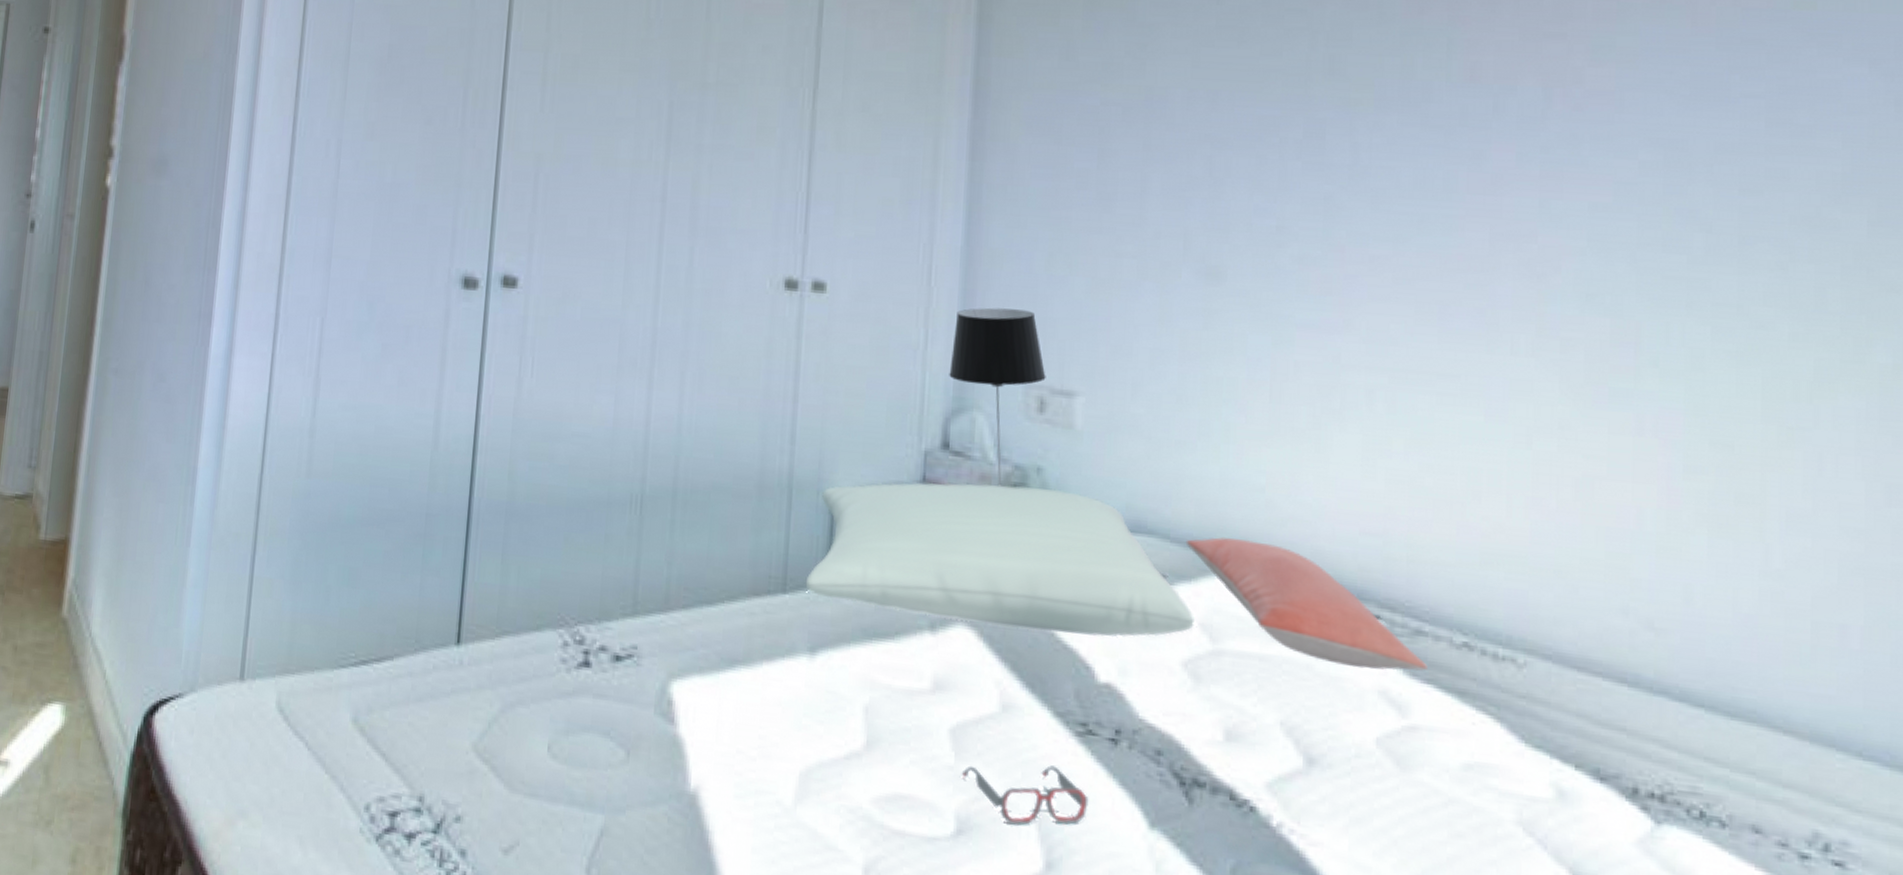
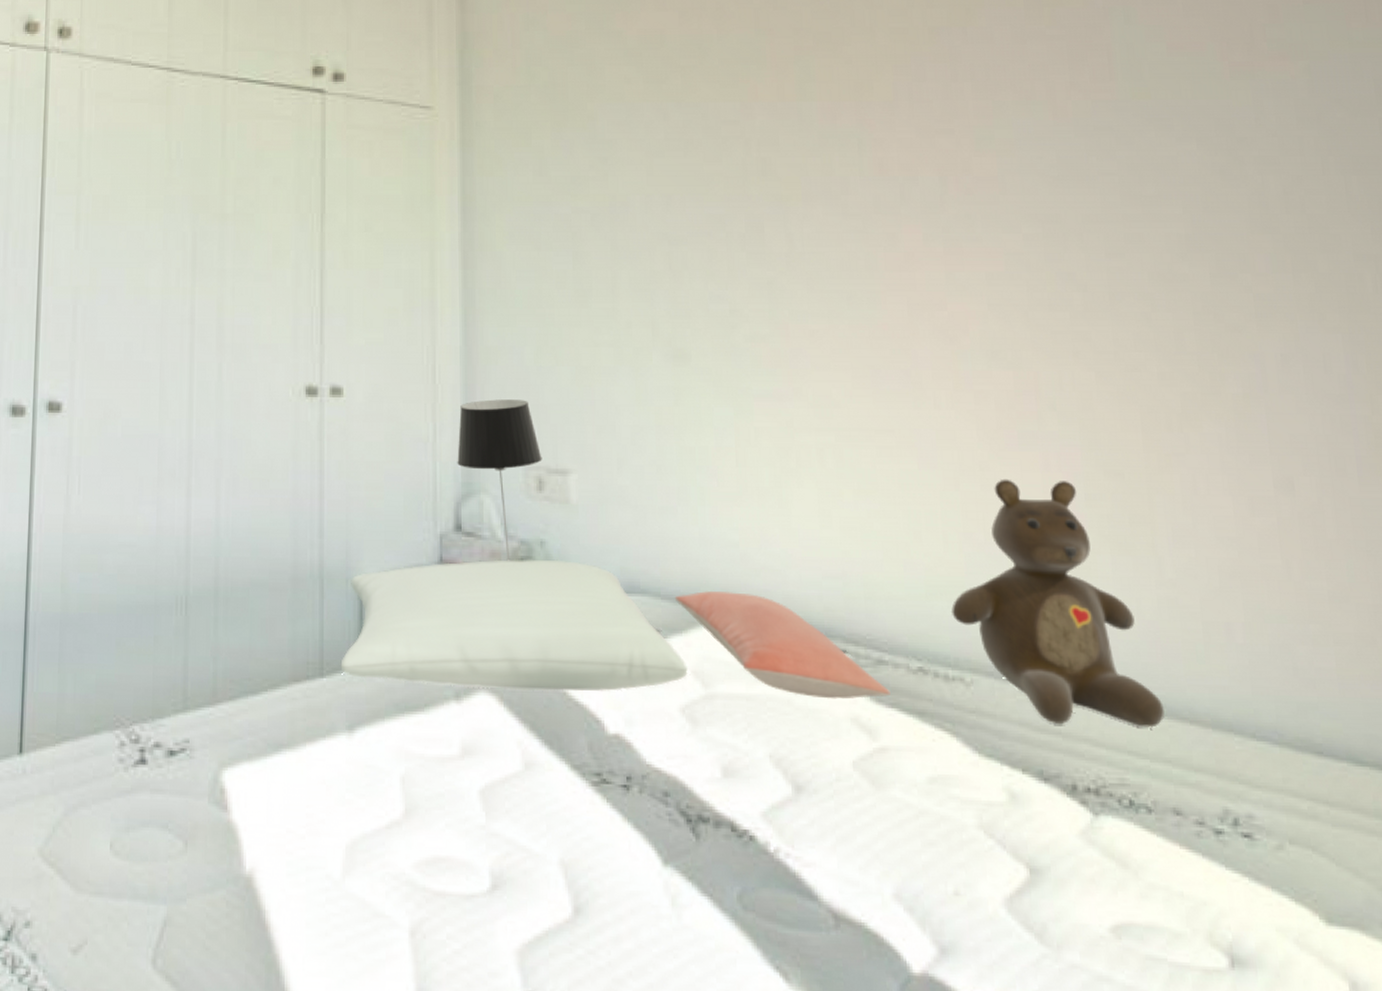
spectacles: present [961,765,1089,825] -> none [492,816,608,875]
teddy bear: none [1507,440,1753,734] -> present [950,478,1165,728]

